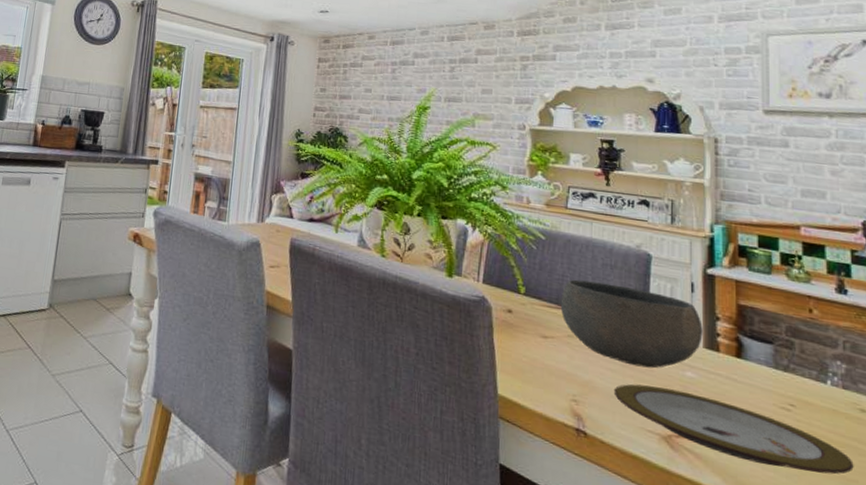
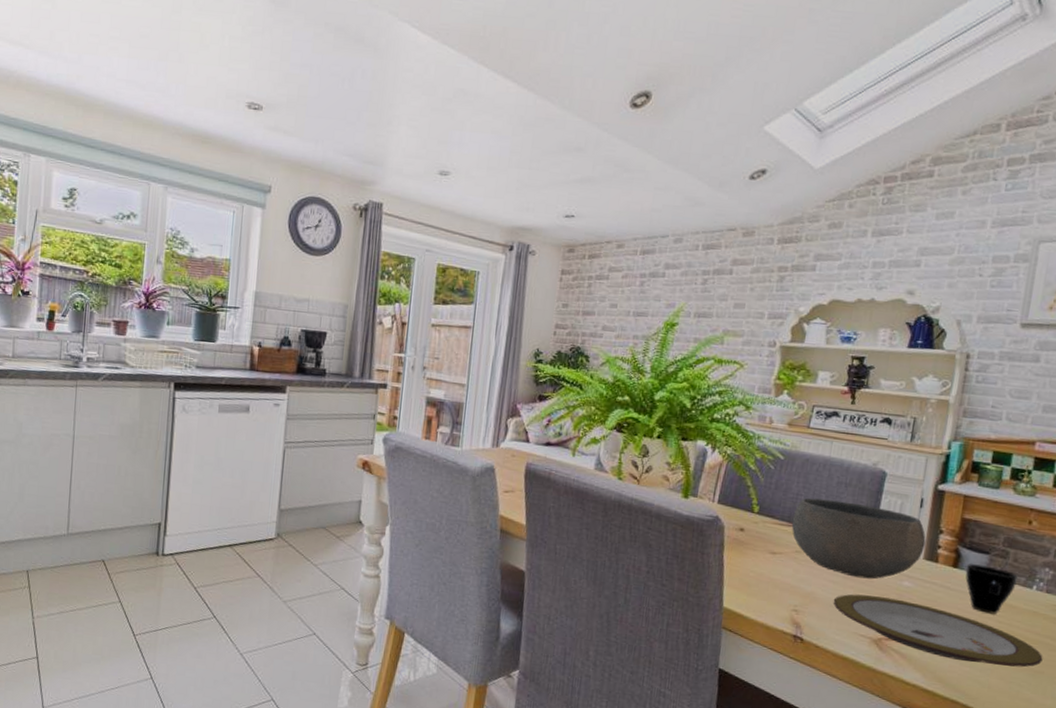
cup: none [750,354,809,412] -> present [965,564,1019,614]

